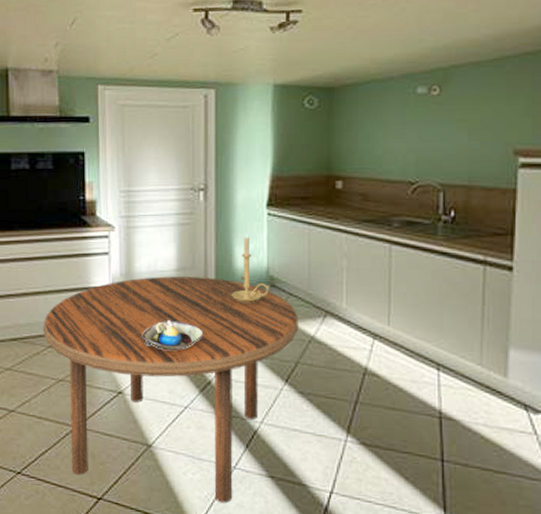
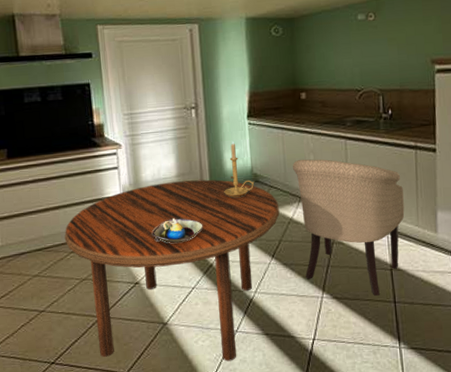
chair: none [318,263,464,449] -> present [292,159,405,296]

